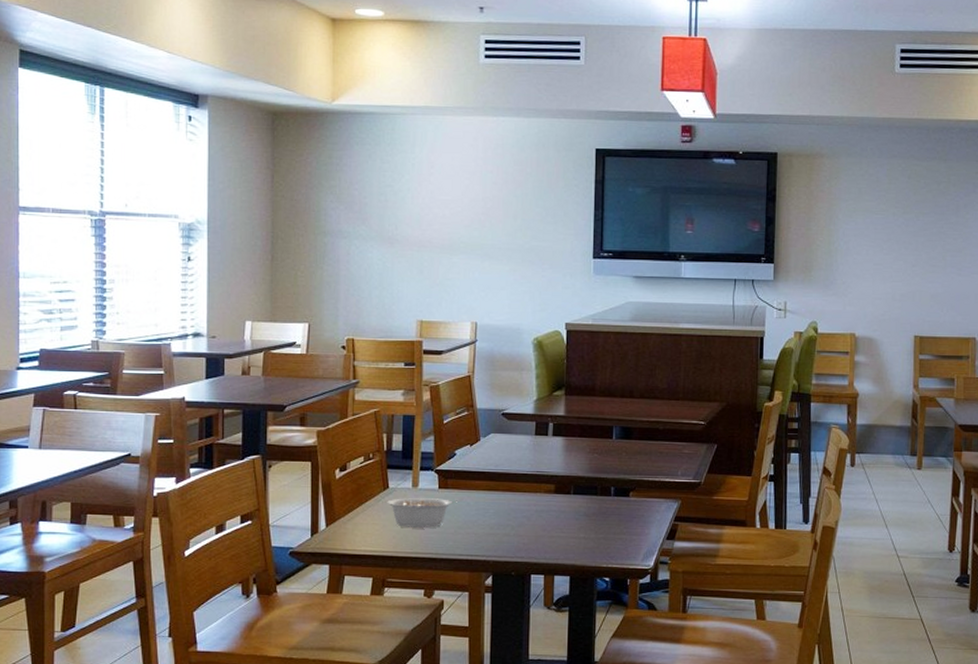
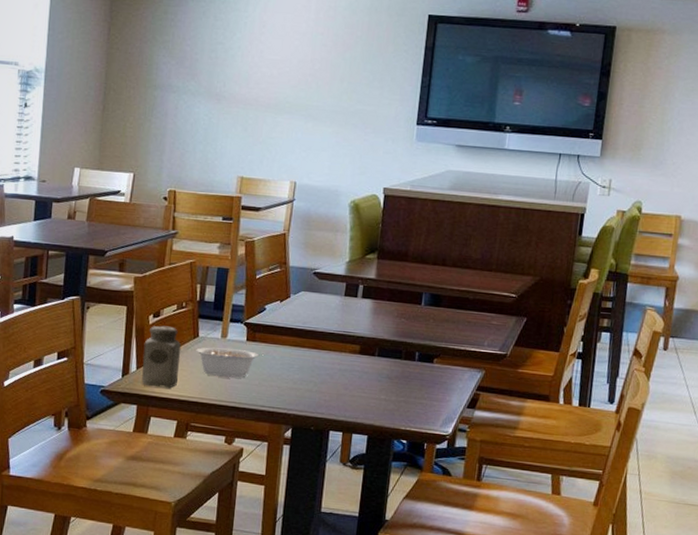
salt shaker: none [331,479,372,544] -> present [141,325,182,388]

